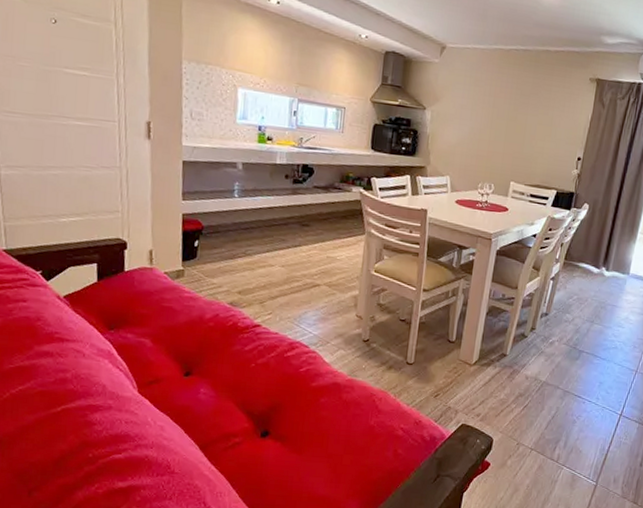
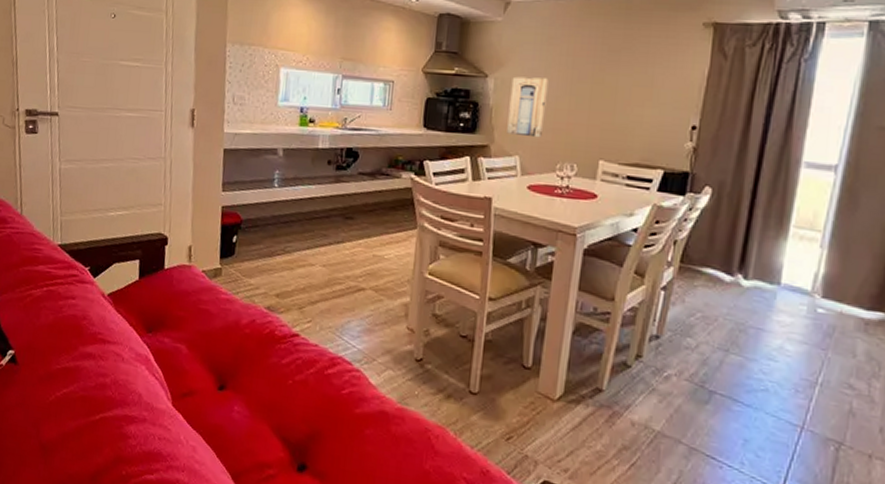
wall art: none [440,110,474,162] -> present [507,76,549,138]

